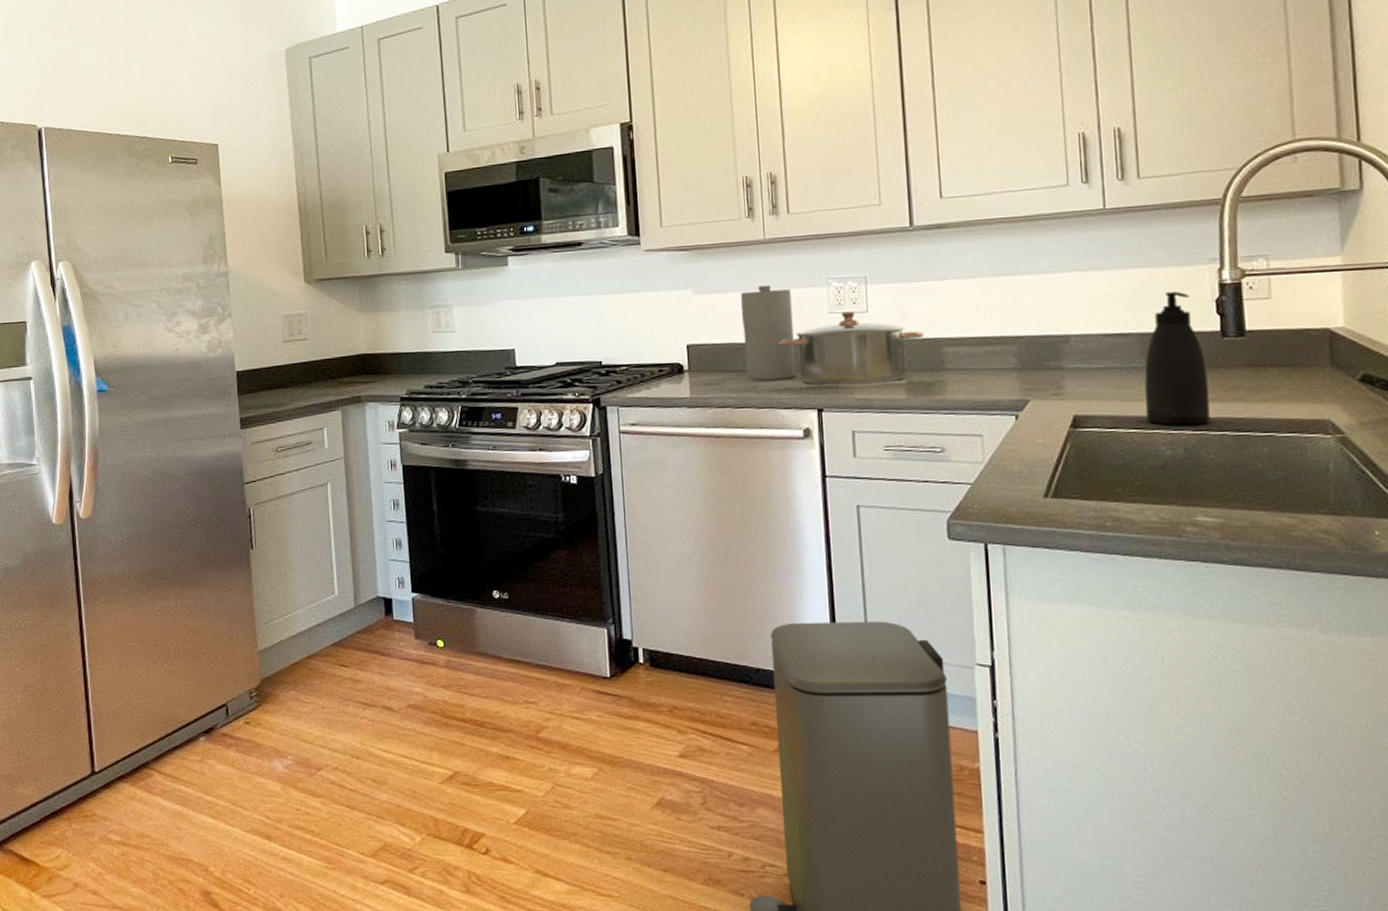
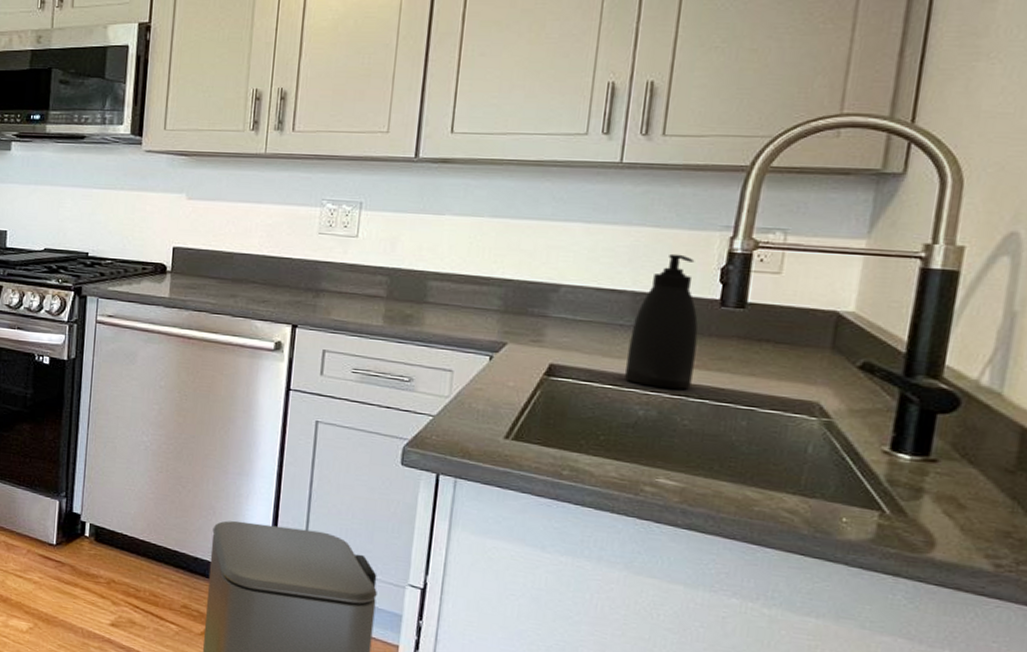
paper towel holder: present [740,285,796,381] -> none [227,198,284,293]
cooking pot: present [778,311,925,386] -> none [263,234,411,308]

